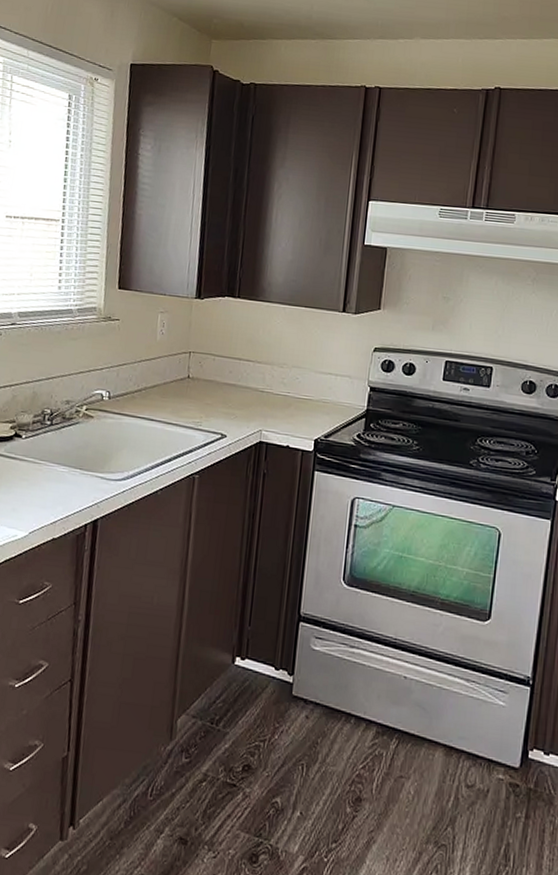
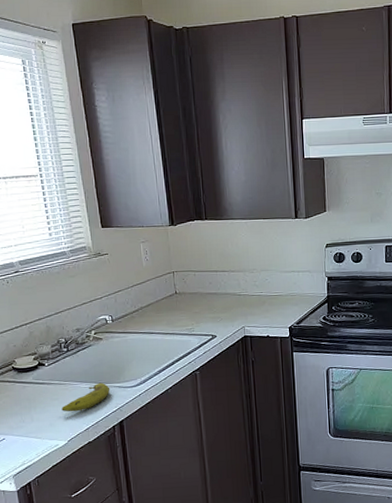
fruit: none [30,468,91,499] -> present [61,382,110,412]

